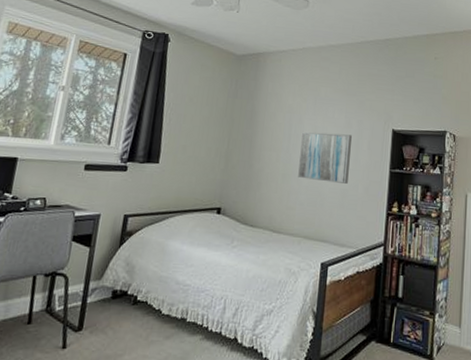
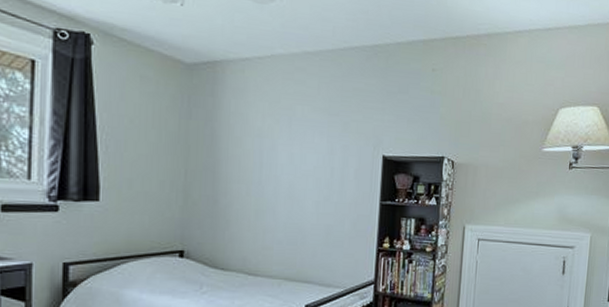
wall art: present [298,132,352,184] -> none [274,160,336,219]

